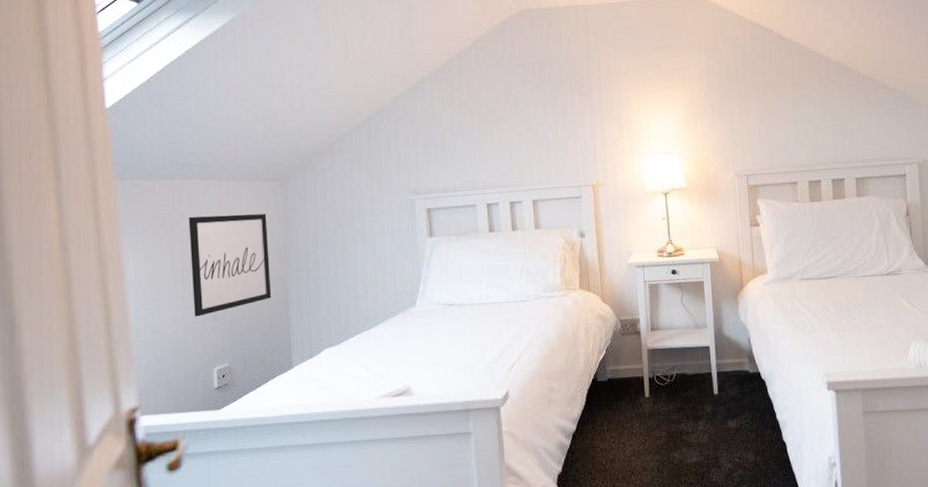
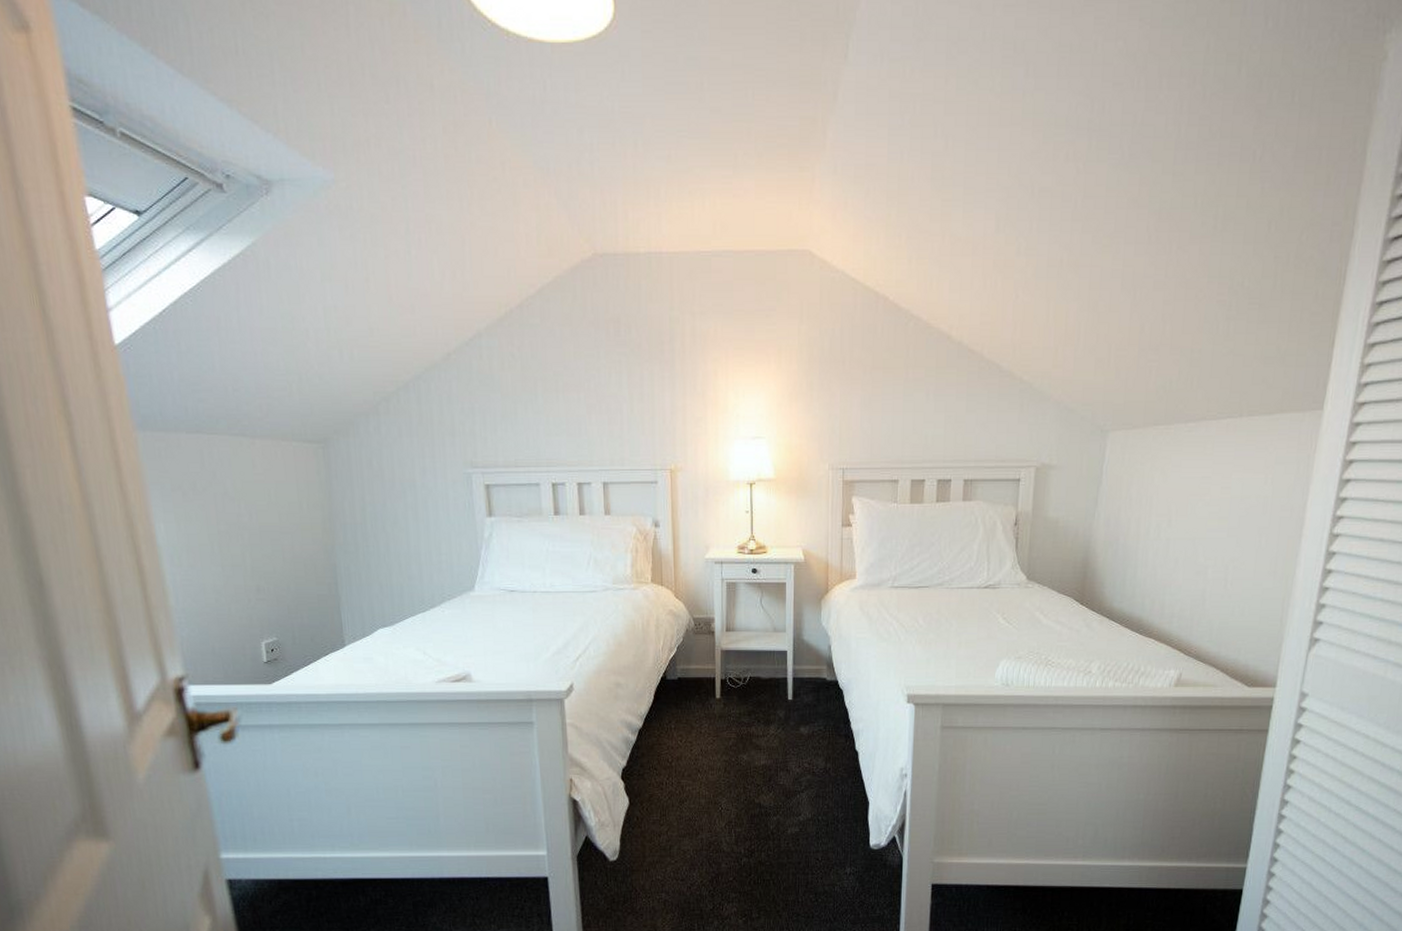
wall art: present [188,214,272,317] -> none [221,477,319,587]

